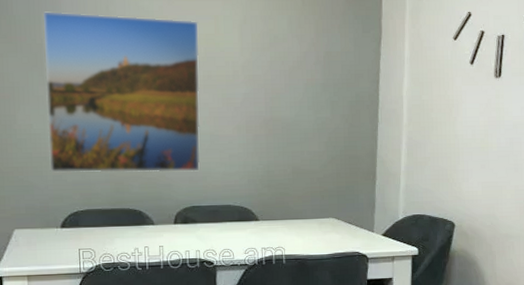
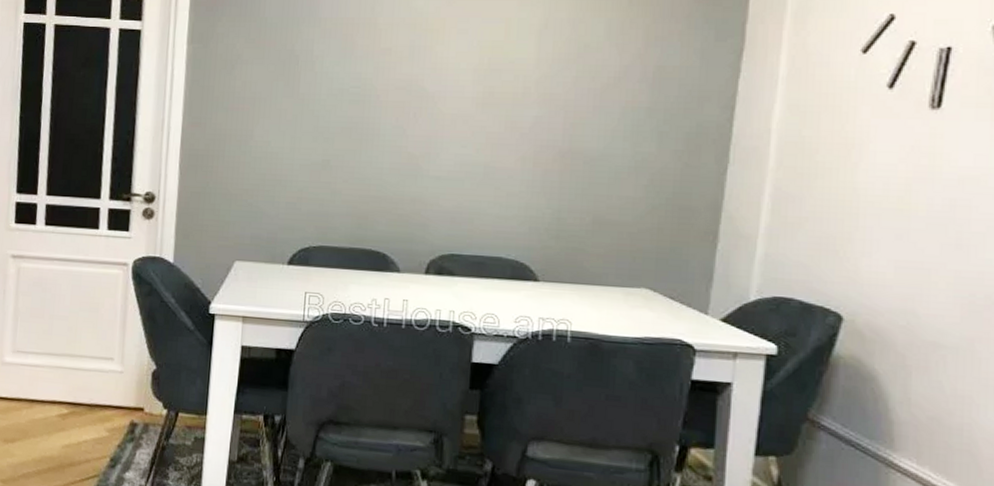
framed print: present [43,11,201,173] -> none [285,13,484,211]

